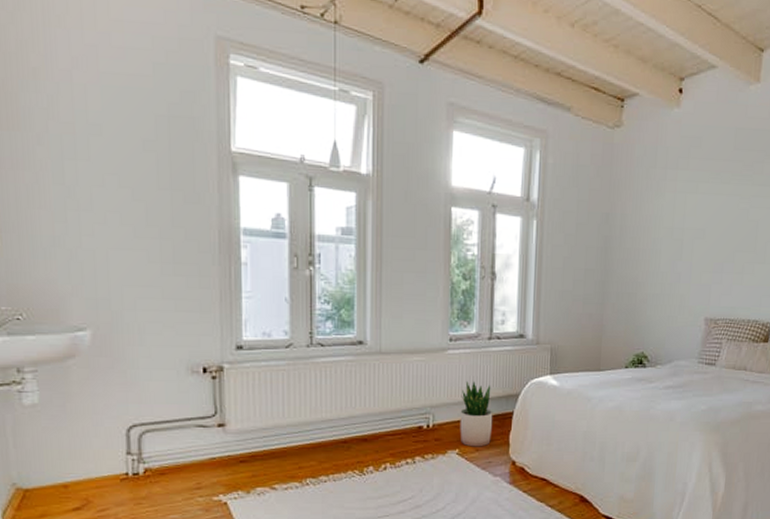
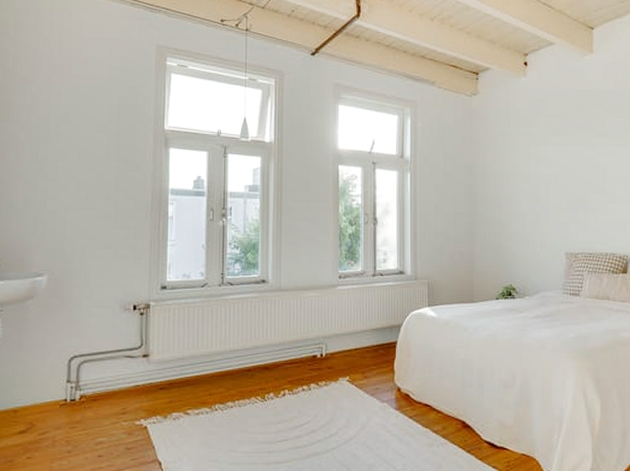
planter: present [460,381,493,447] -> none [349,314,379,374]

